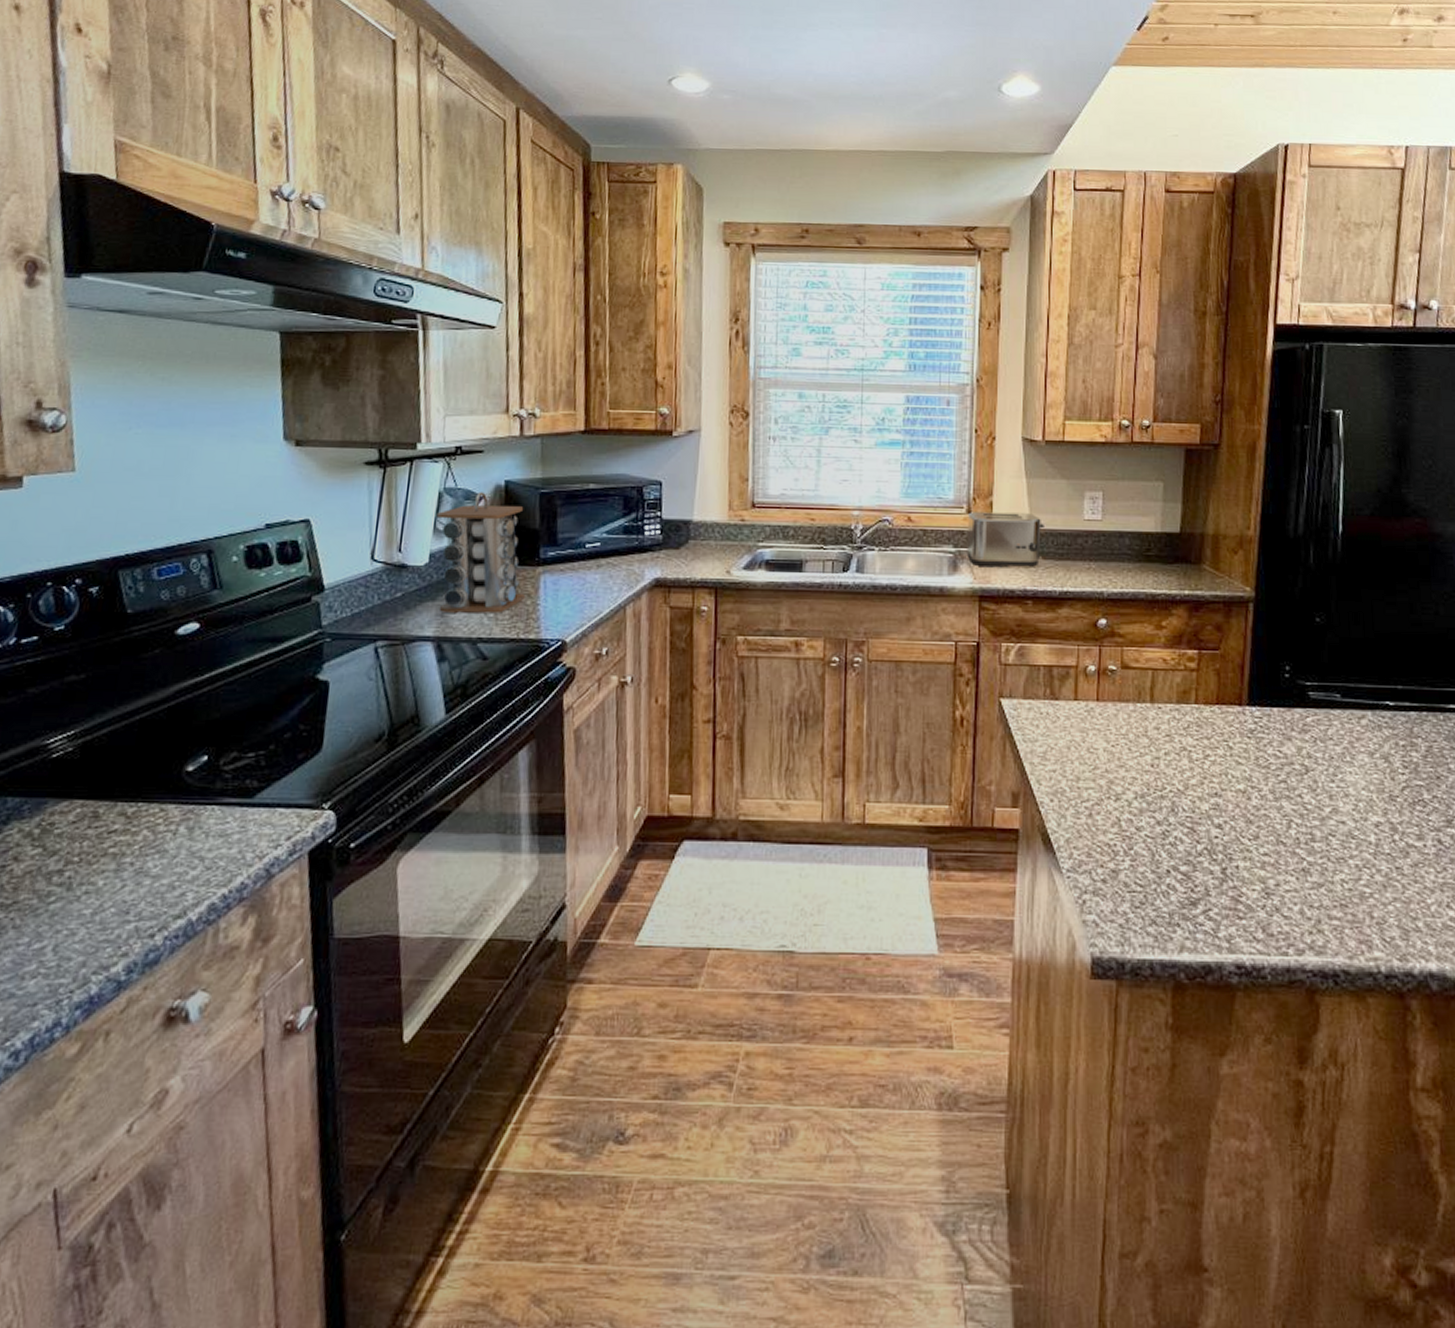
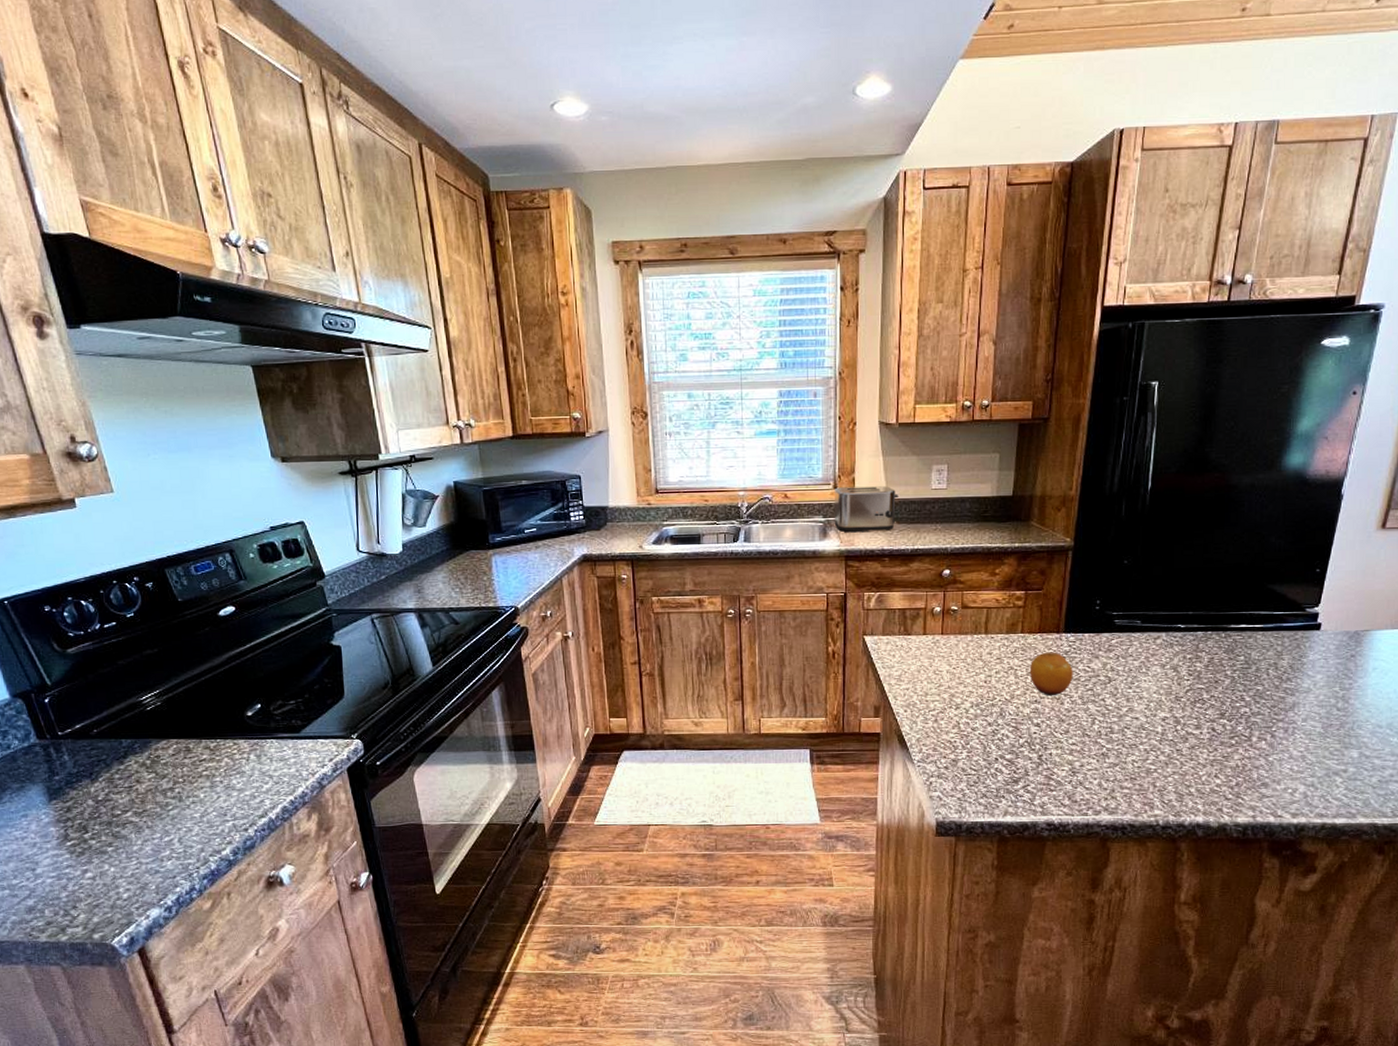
spice rack: present [436,492,525,615] -> none [403,492,482,590]
fruit: none [1206,729,1261,787] -> present [1029,652,1073,695]

